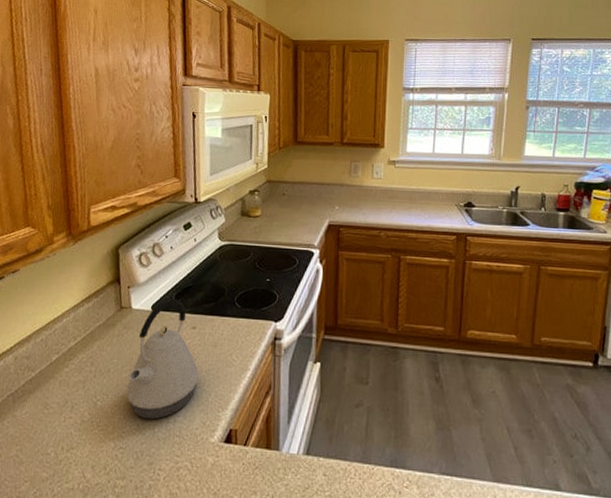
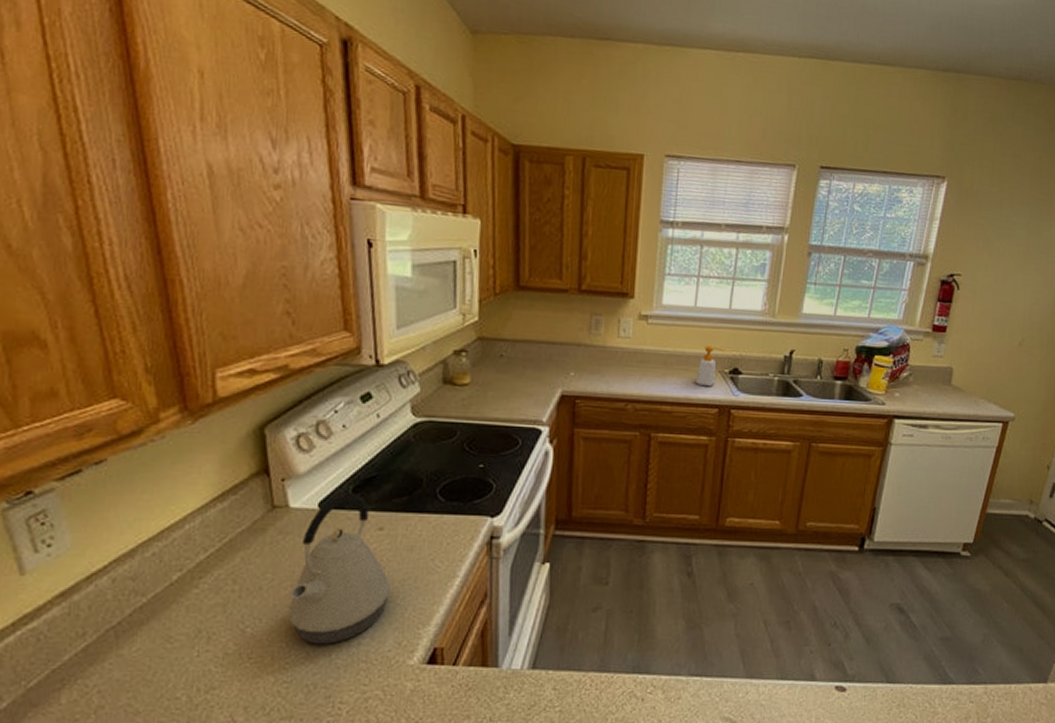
soap bottle: none [435,184,460,218] -> present [695,345,725,387]

